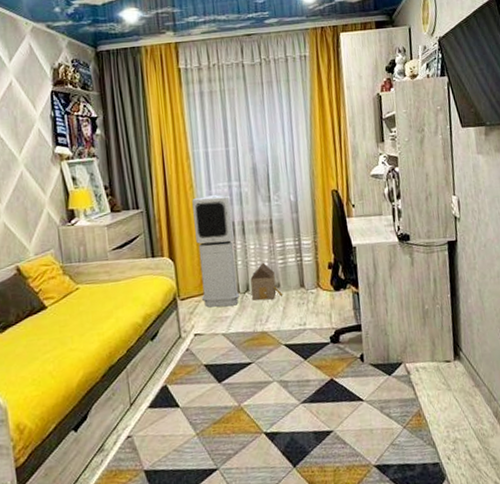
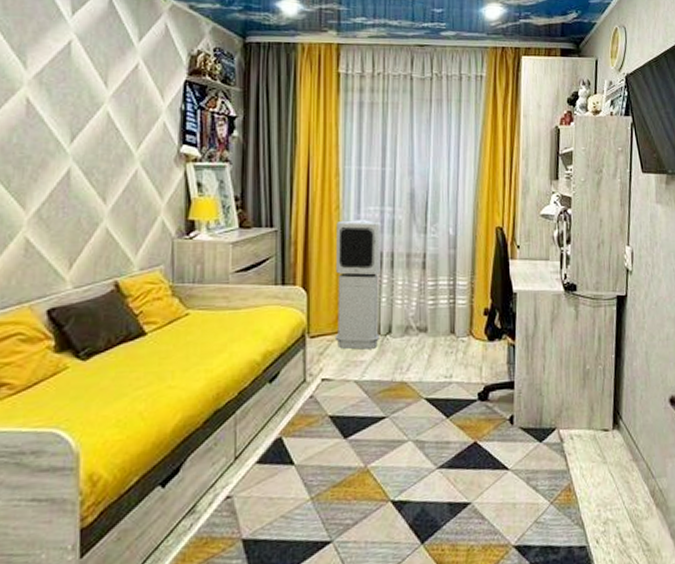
toy house: present [250,262,282,301] -> none [394,301,429,346]

